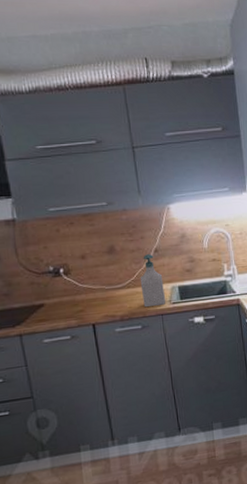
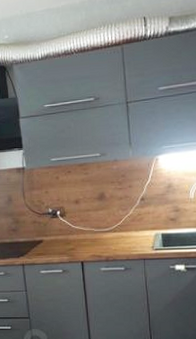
soap bottle: present [140,254,166,308] -> none [126,202,149,251]

